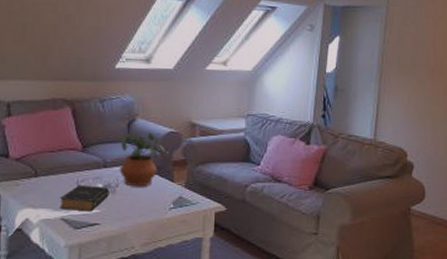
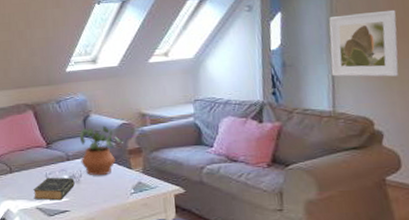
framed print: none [377,47,438,112] -> present [329,9,399,77]

